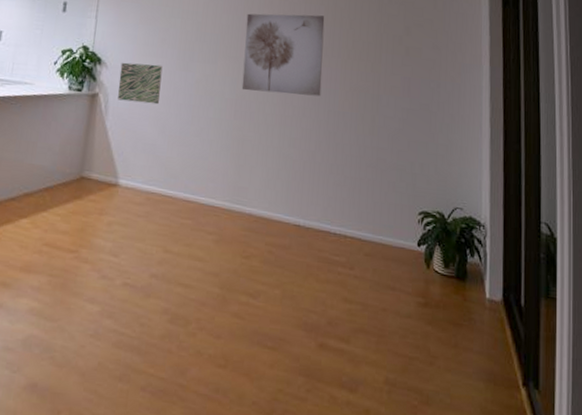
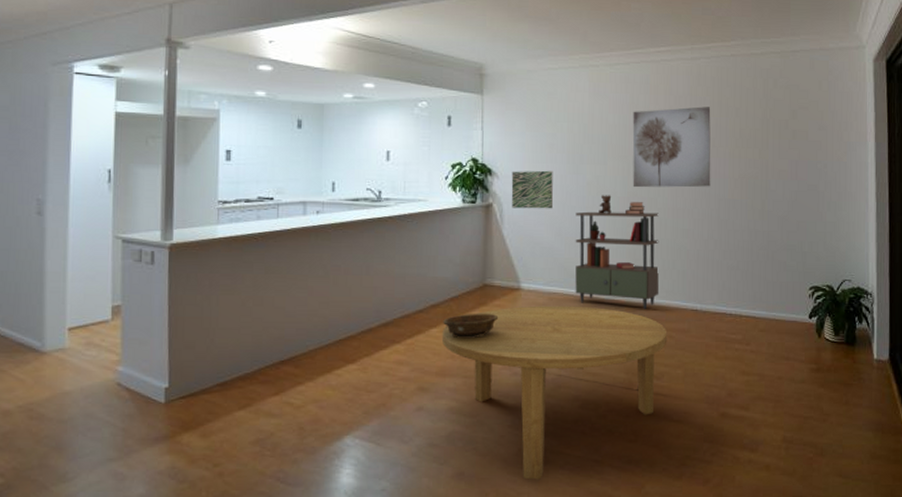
dining table: none [30,203,268,401] -> present [441,305,668,480]
decorative bowl: none [34,206,93,233] -> present [443,313,499,338]
shelving unit: none [174,94,266,219] -> present [575,195,660,309]

